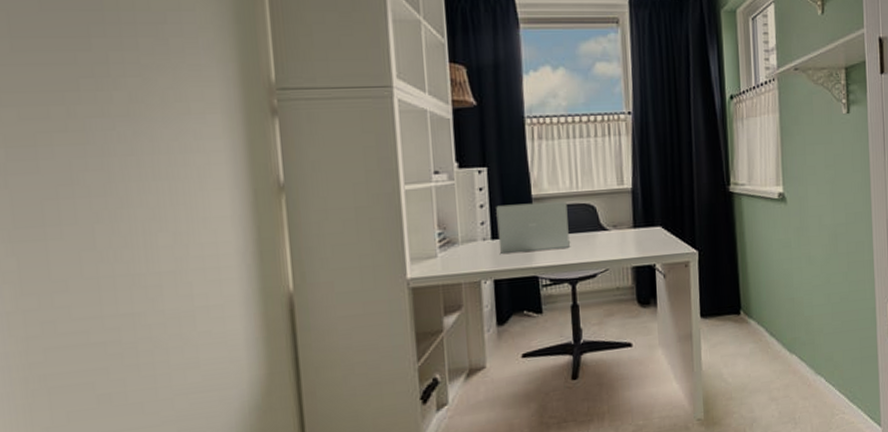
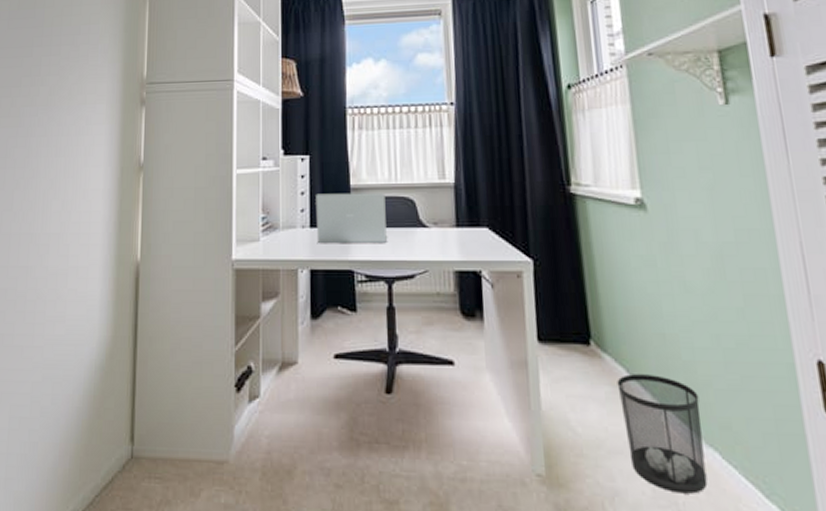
waste bin: none [758,329,815,412] -> present [617,374,708,494]

